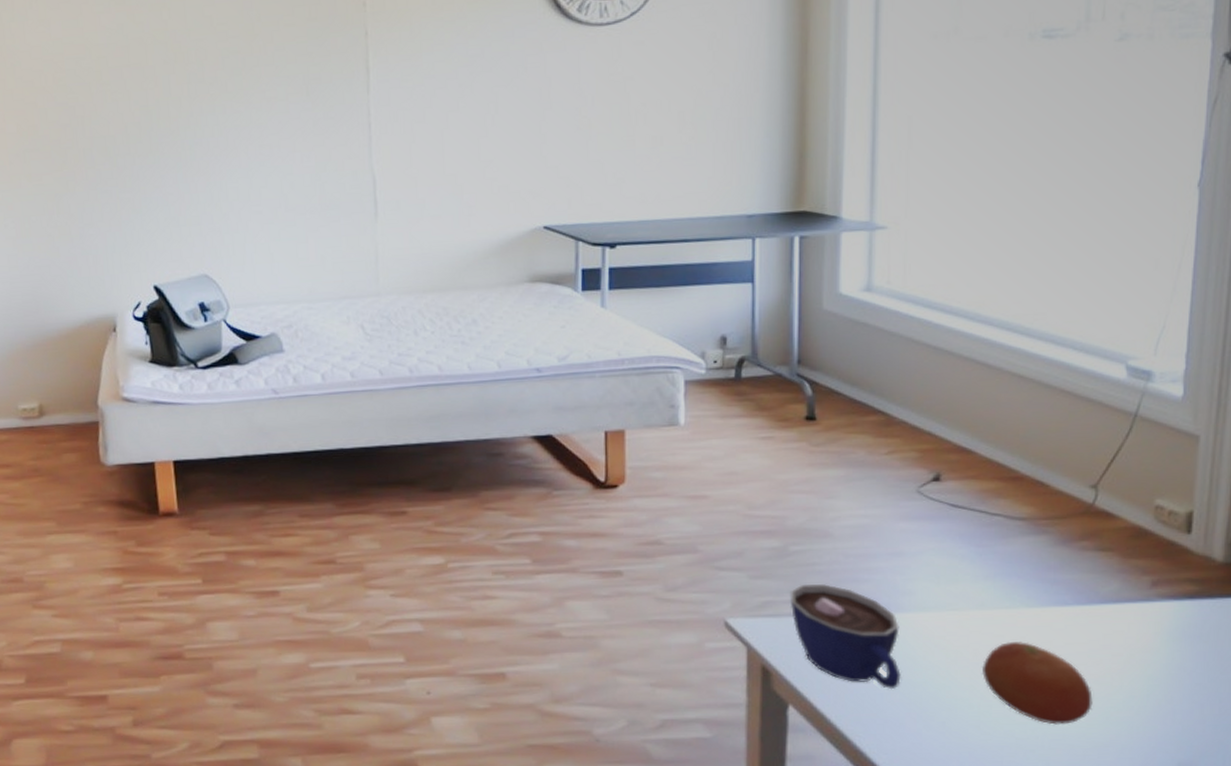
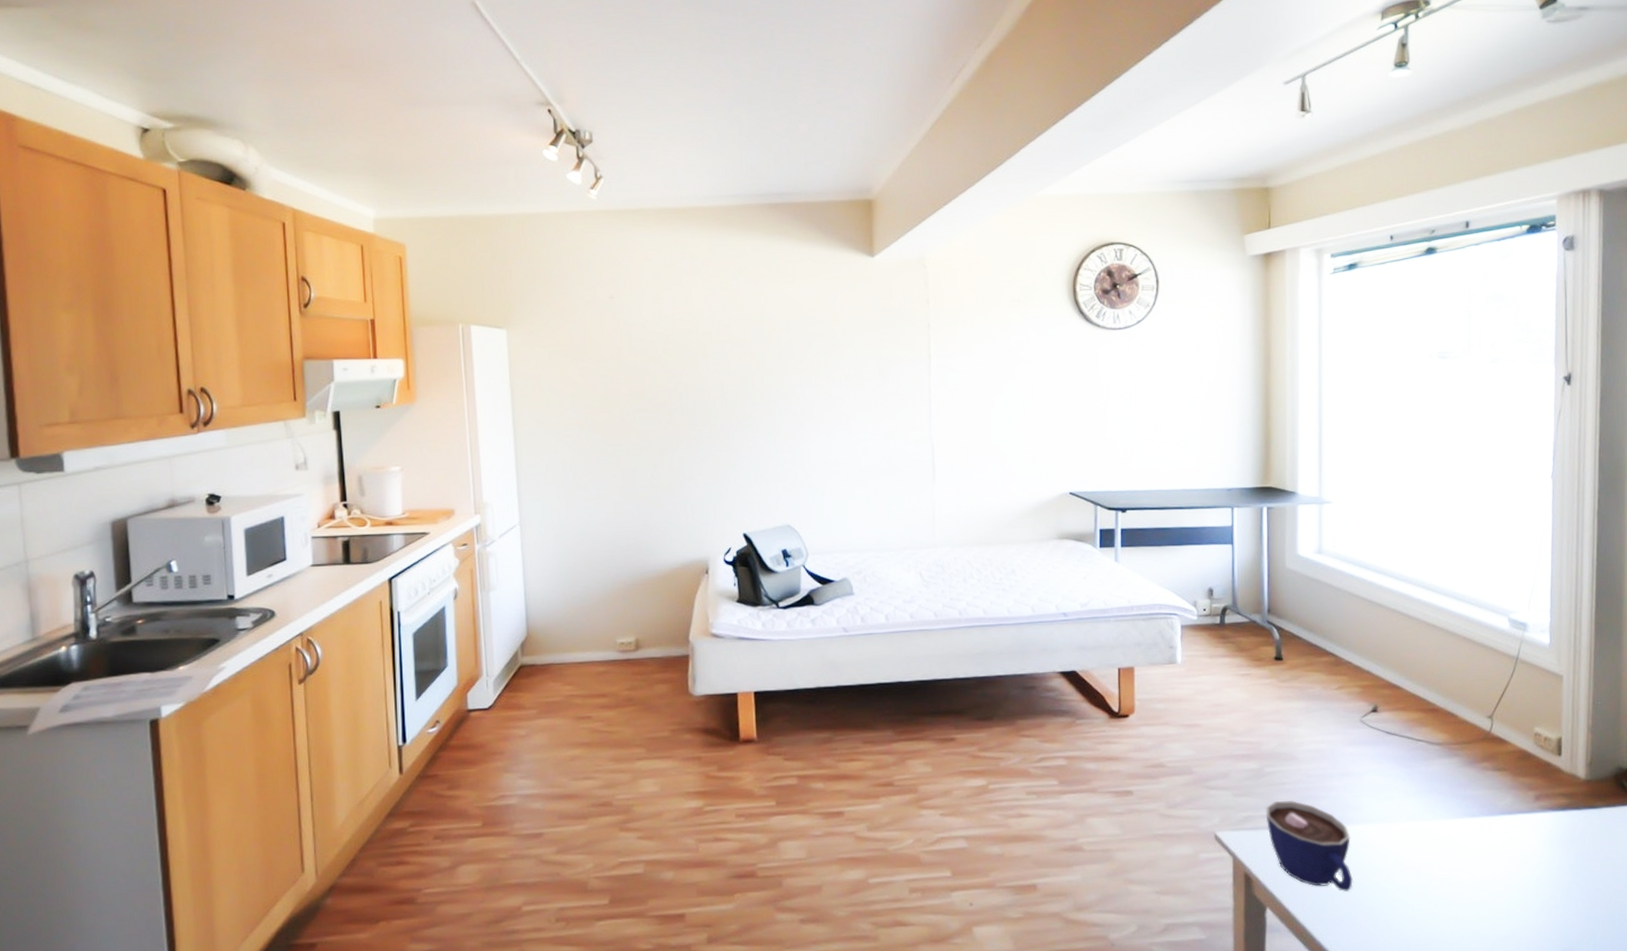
fruit: present [981,642,1093,725] -> none [1413,848,1497,920]

